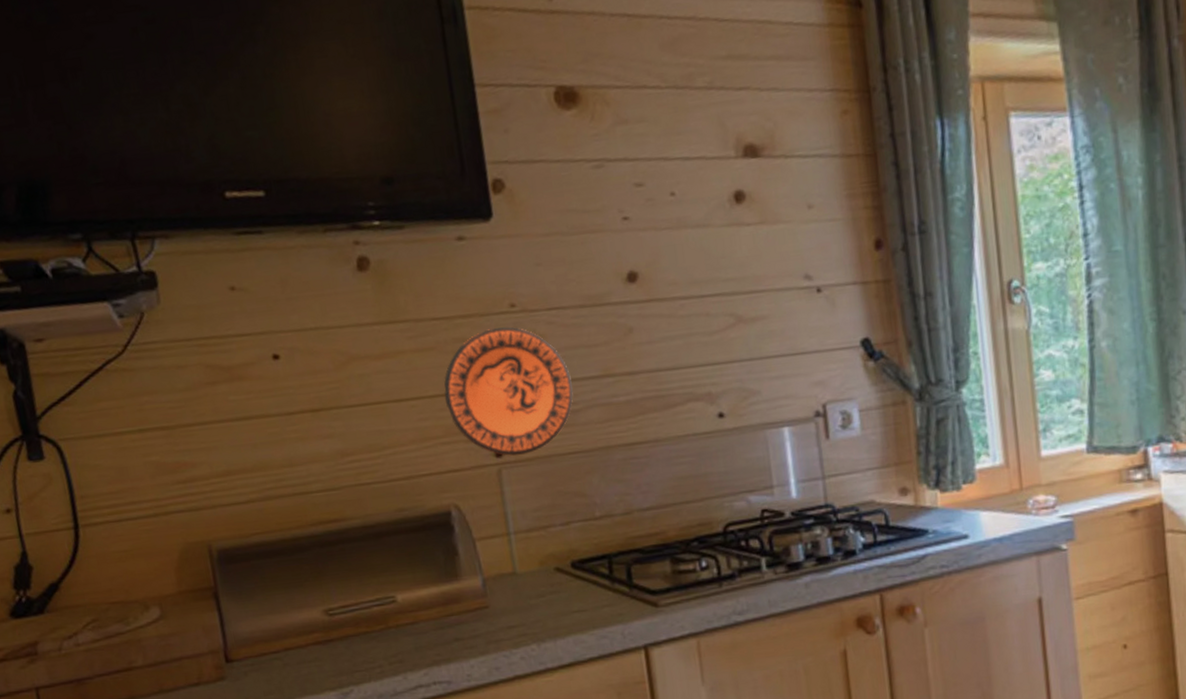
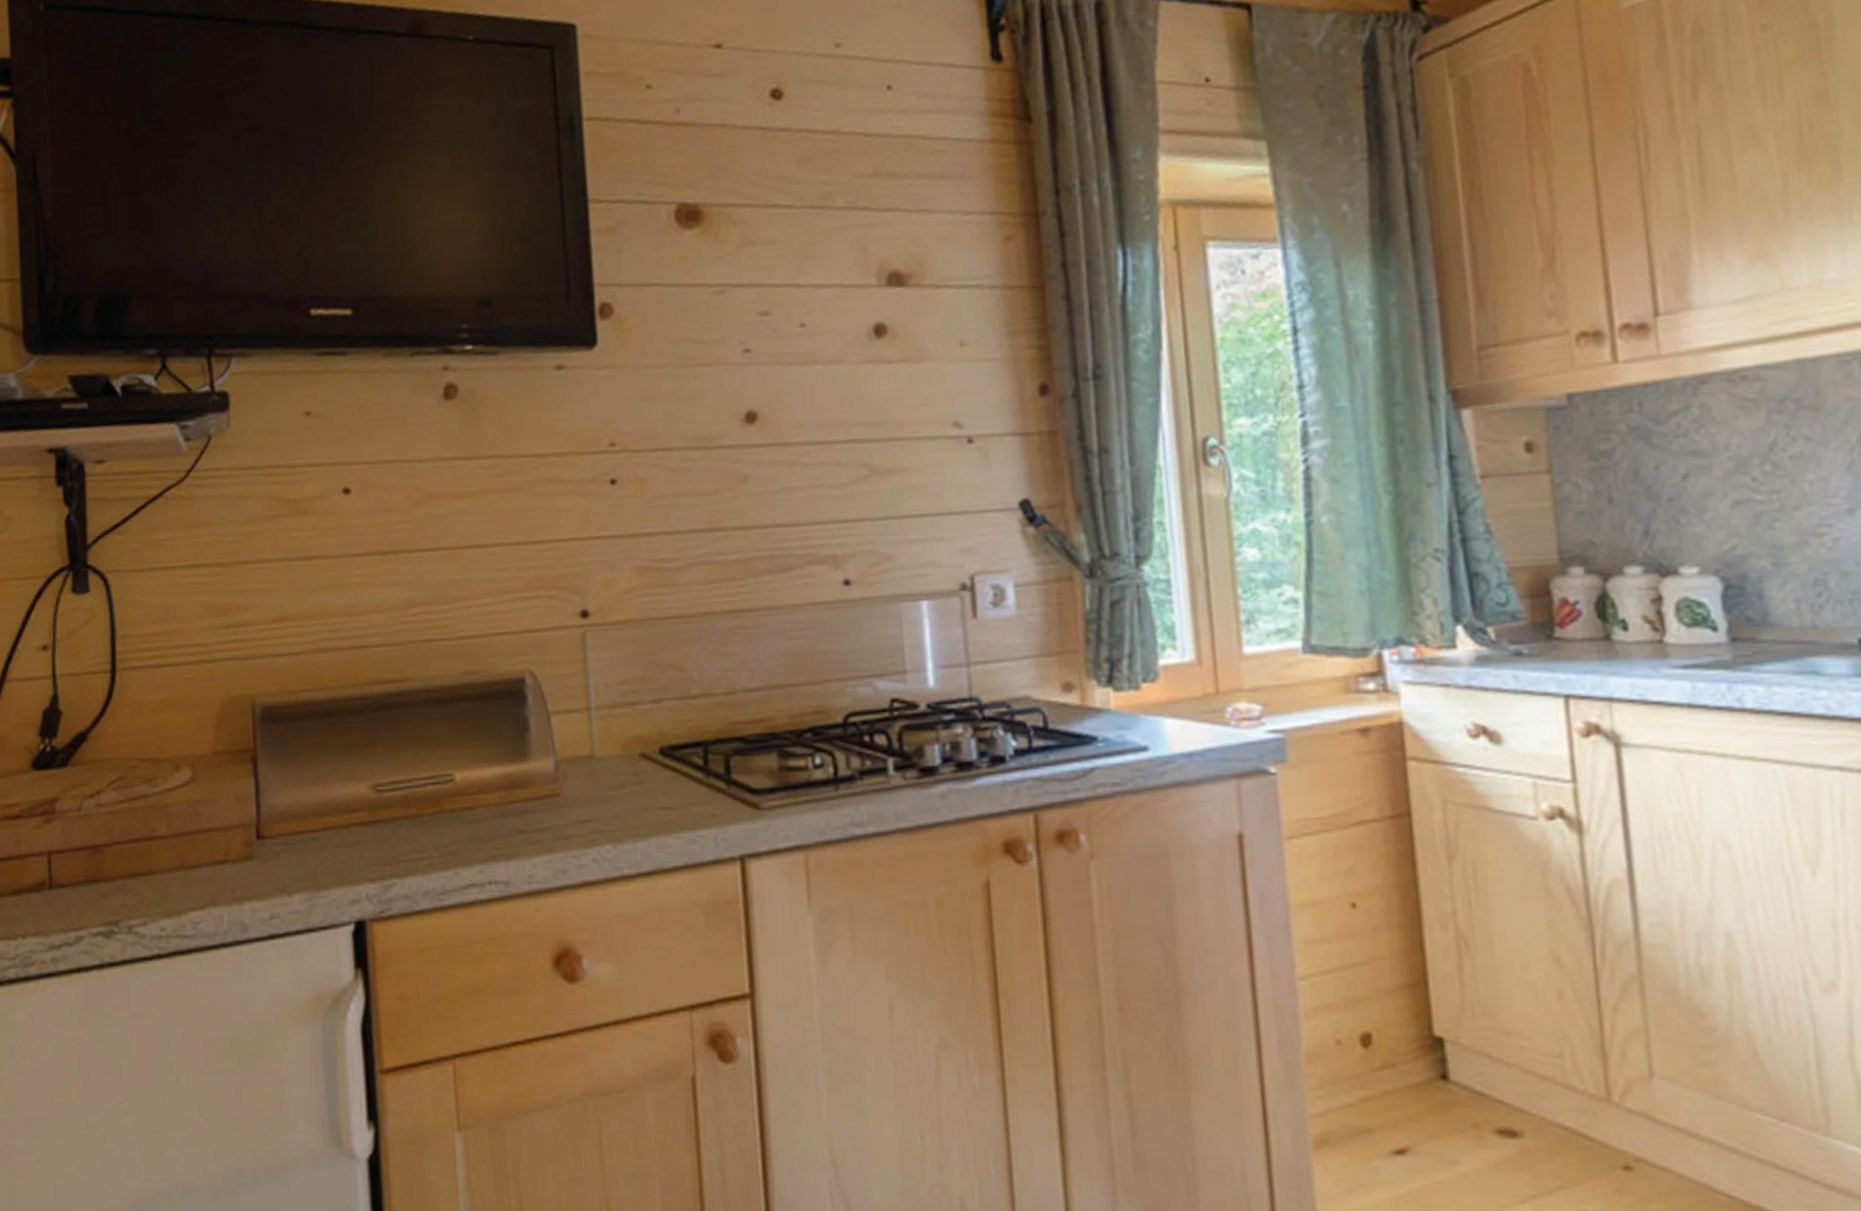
decorative plate: present [443,327,574,457] -> none [527,468,676,617]

